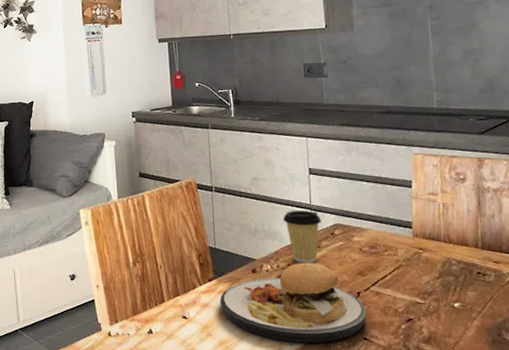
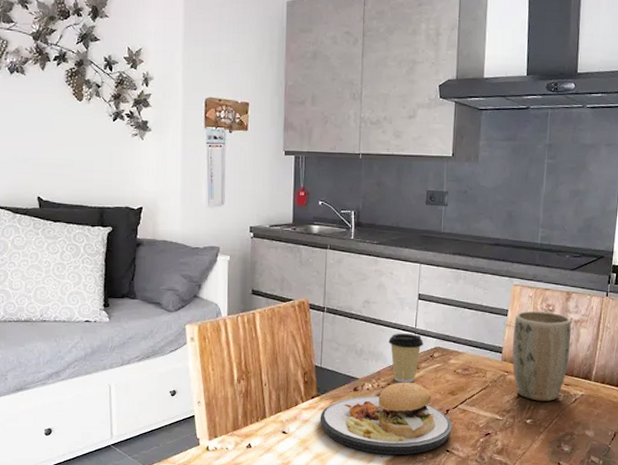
plant pot: none [421,180,494,281] -> present [512,311,572,401]

